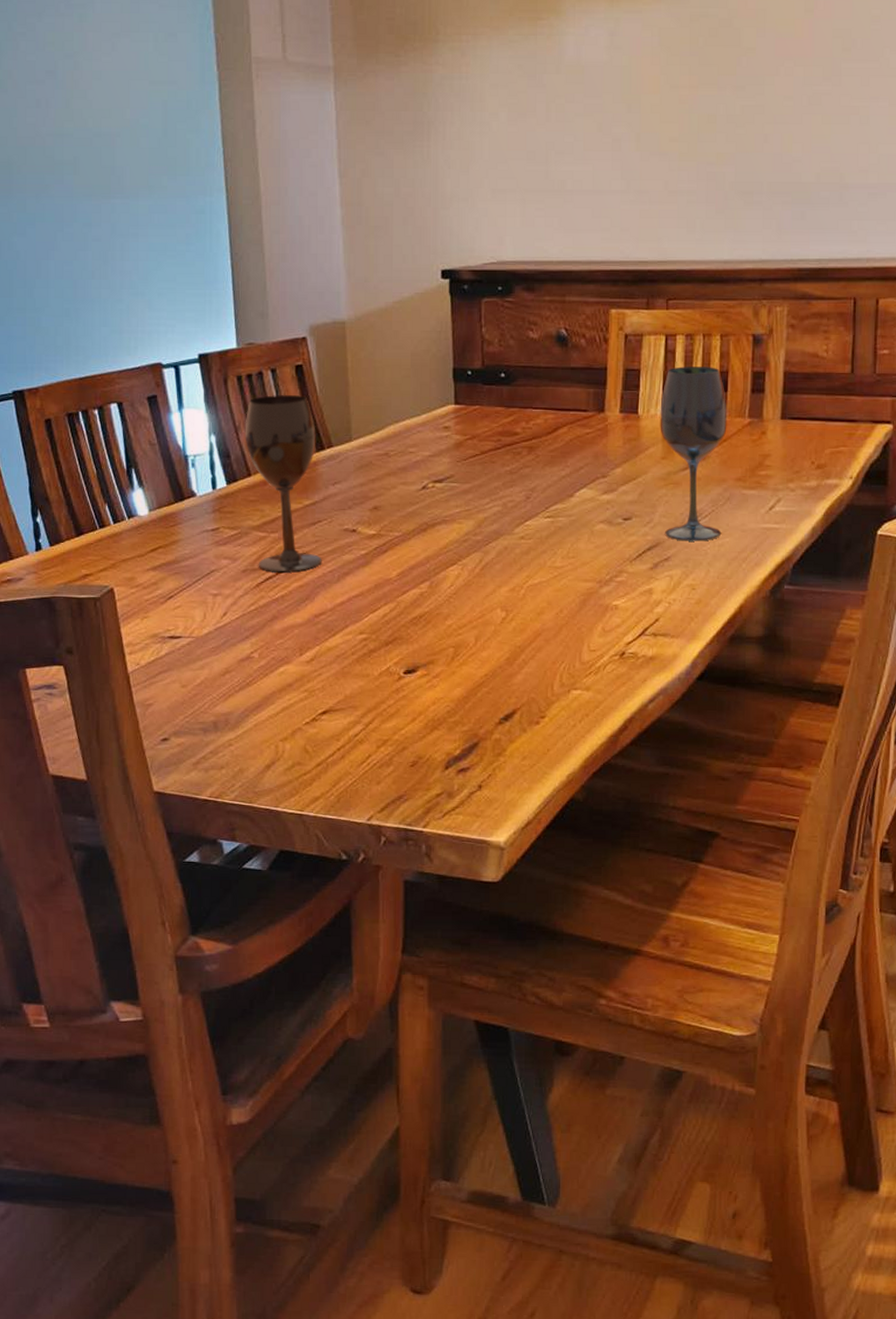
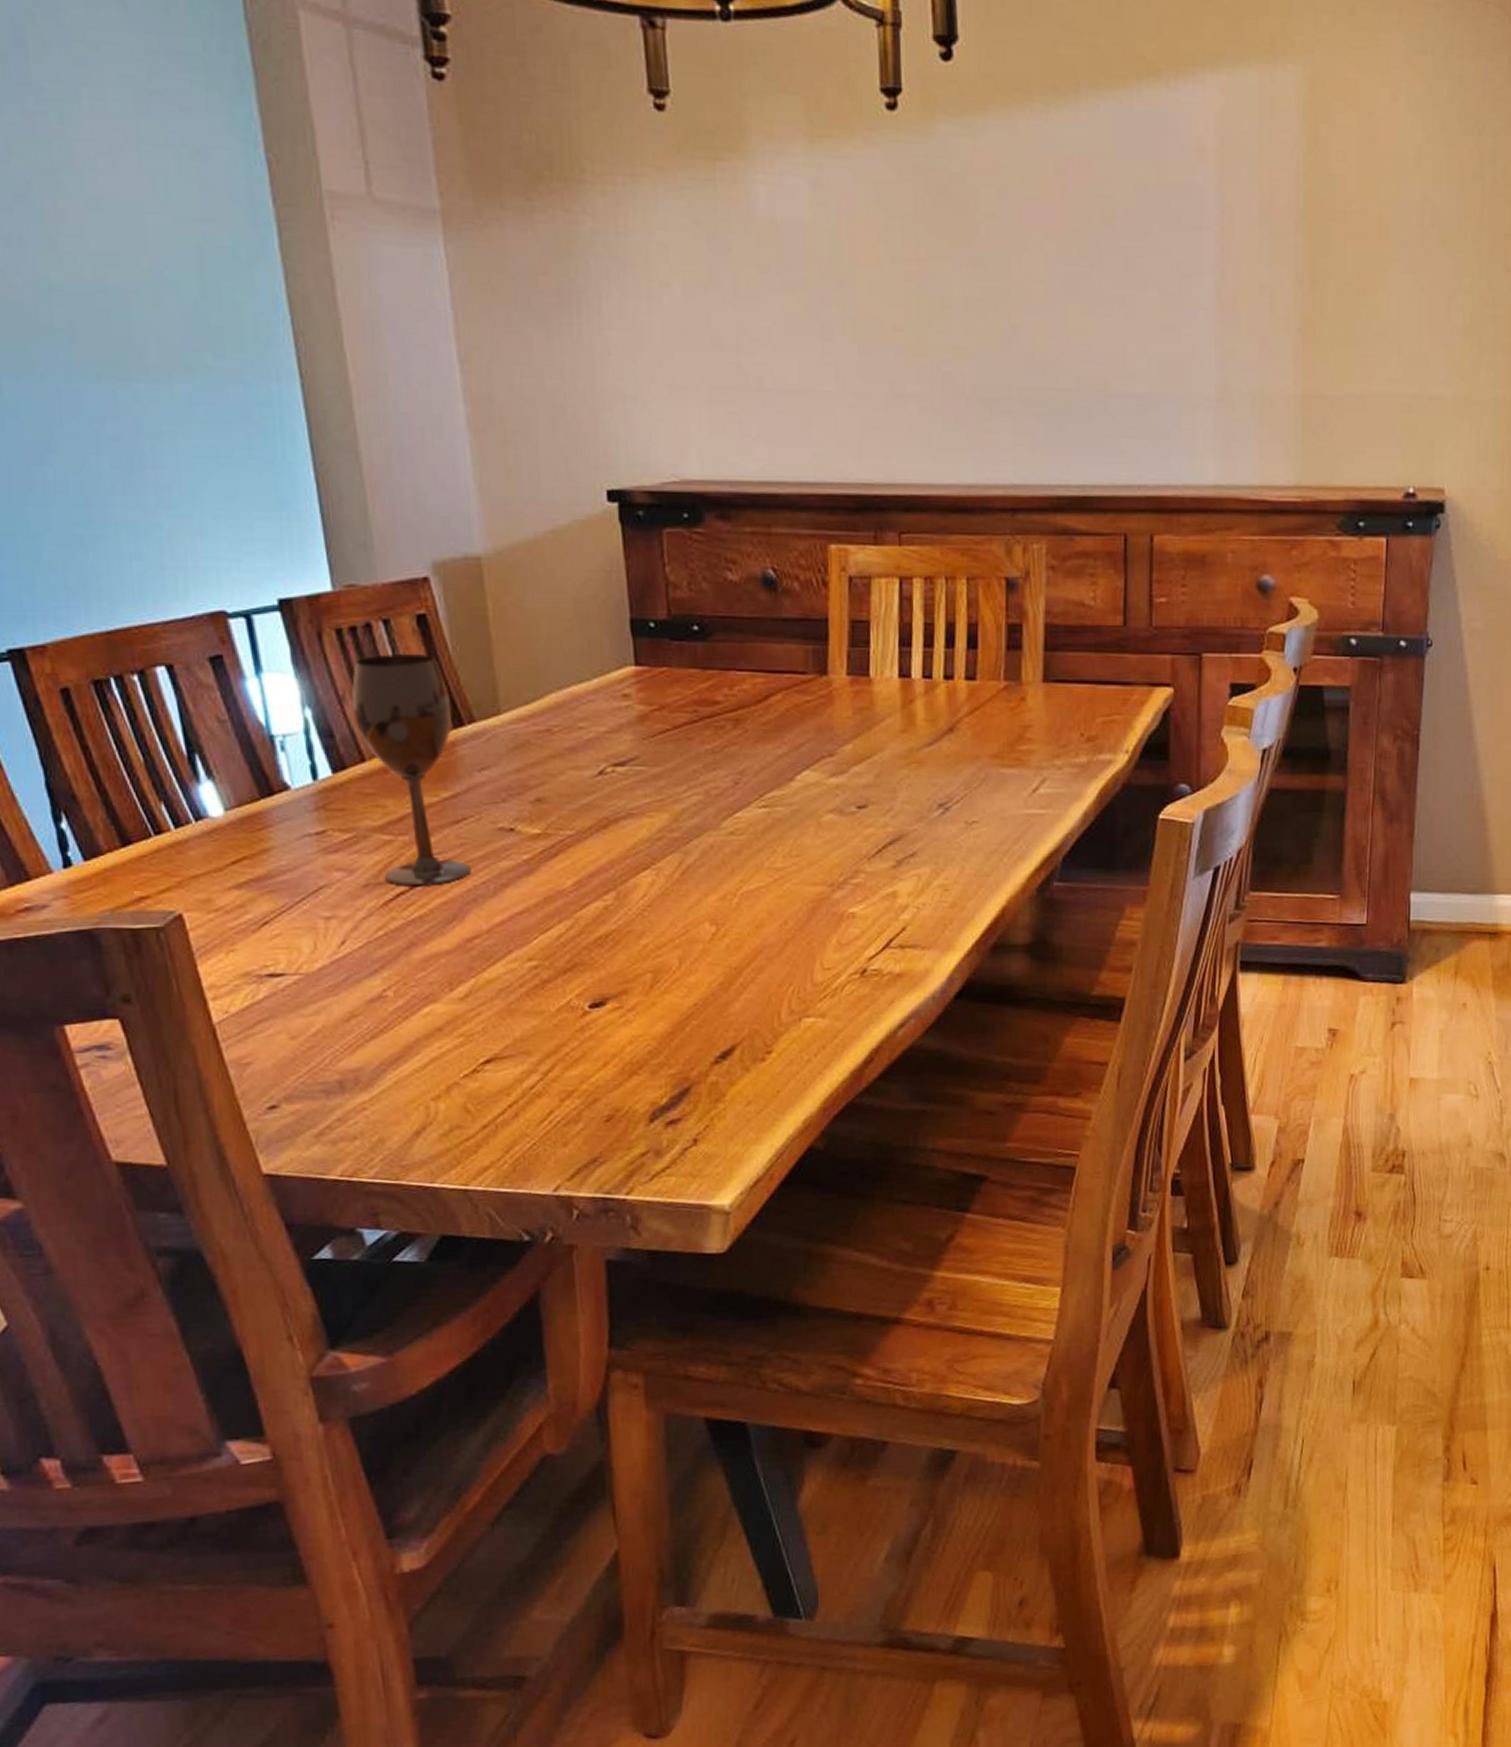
wineglass: present [660,366,727,541] -> none [896,617,979,833]

